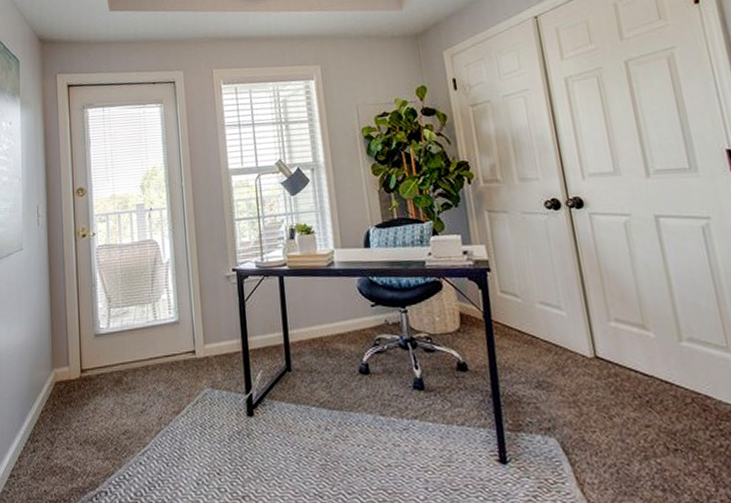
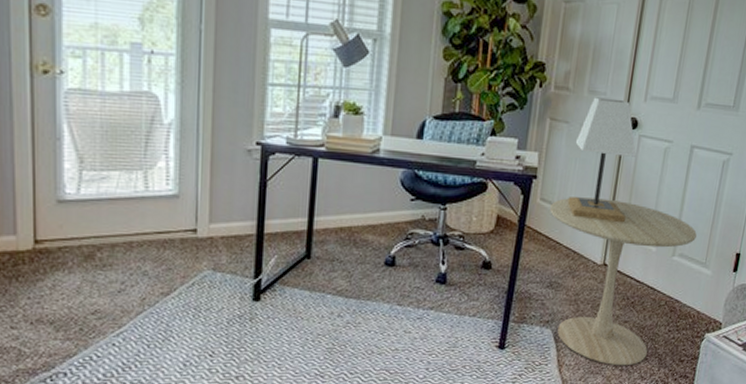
side table: none [512,283,703,485] -> present [549,198,697,366]
lamp: none [520,181,605,309] -> present [567,97,636,223]

